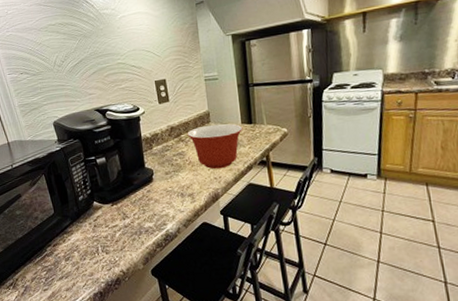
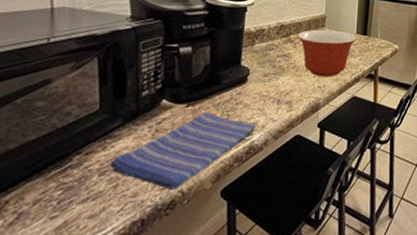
dish towel: none [70,209,168,270] -> present [109,112,256,190]

